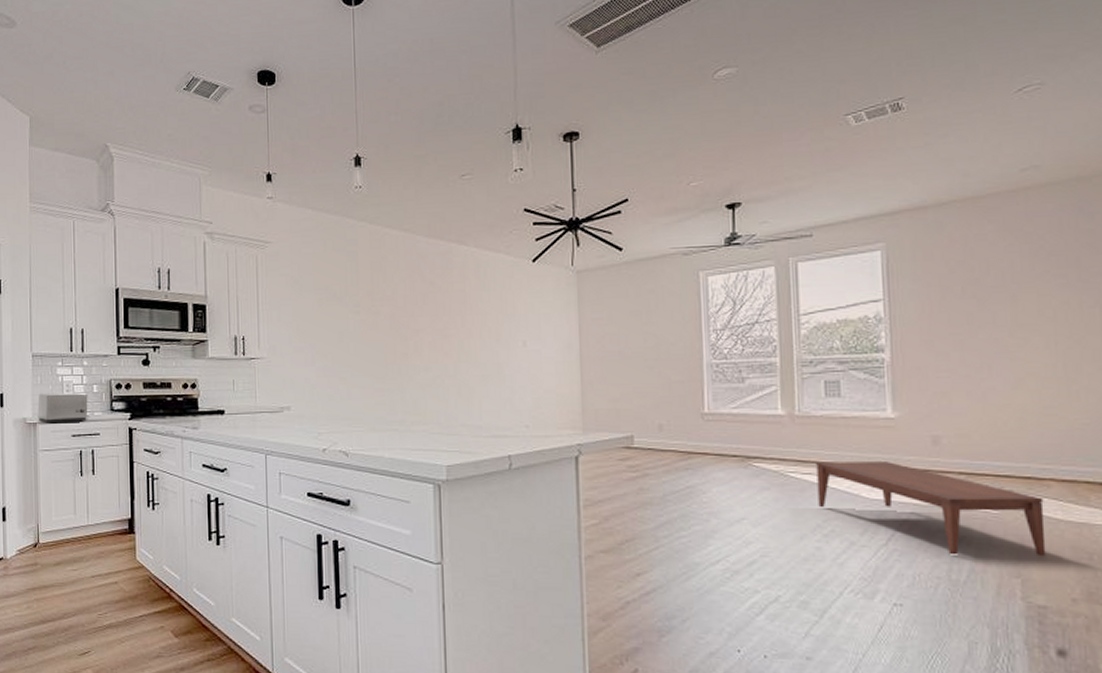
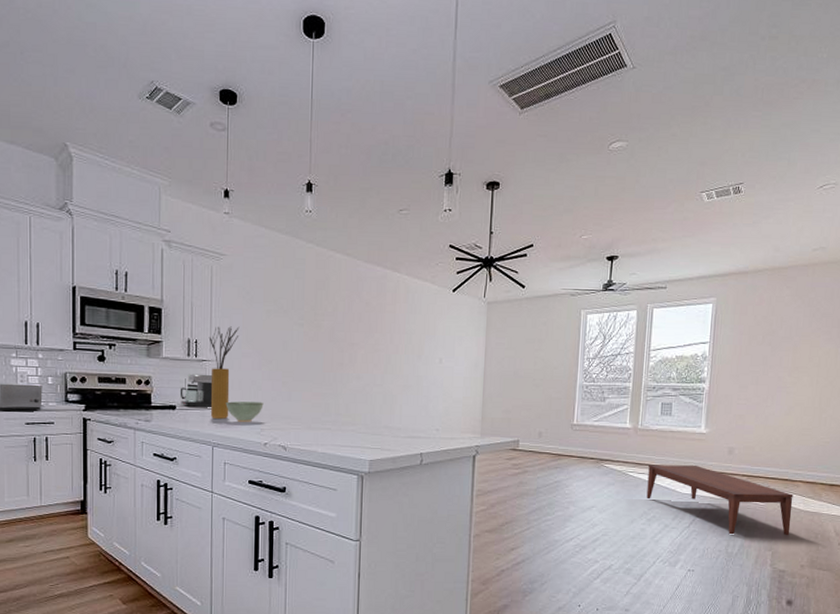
coffee maker: none [228,373,264,410] -> present [180,373,213,407]
vase: none [256,319,290,423] -> present [208,326,240,419]
bowl: none [278,402,320,427] -> present [225,401,264,423]

